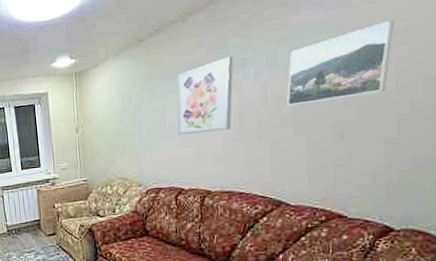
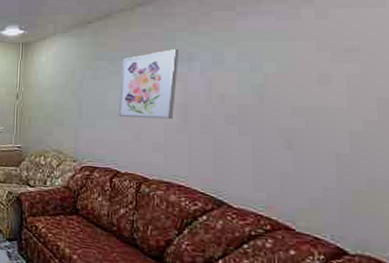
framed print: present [287,20,394,106] -> none [233,38,344,106]

